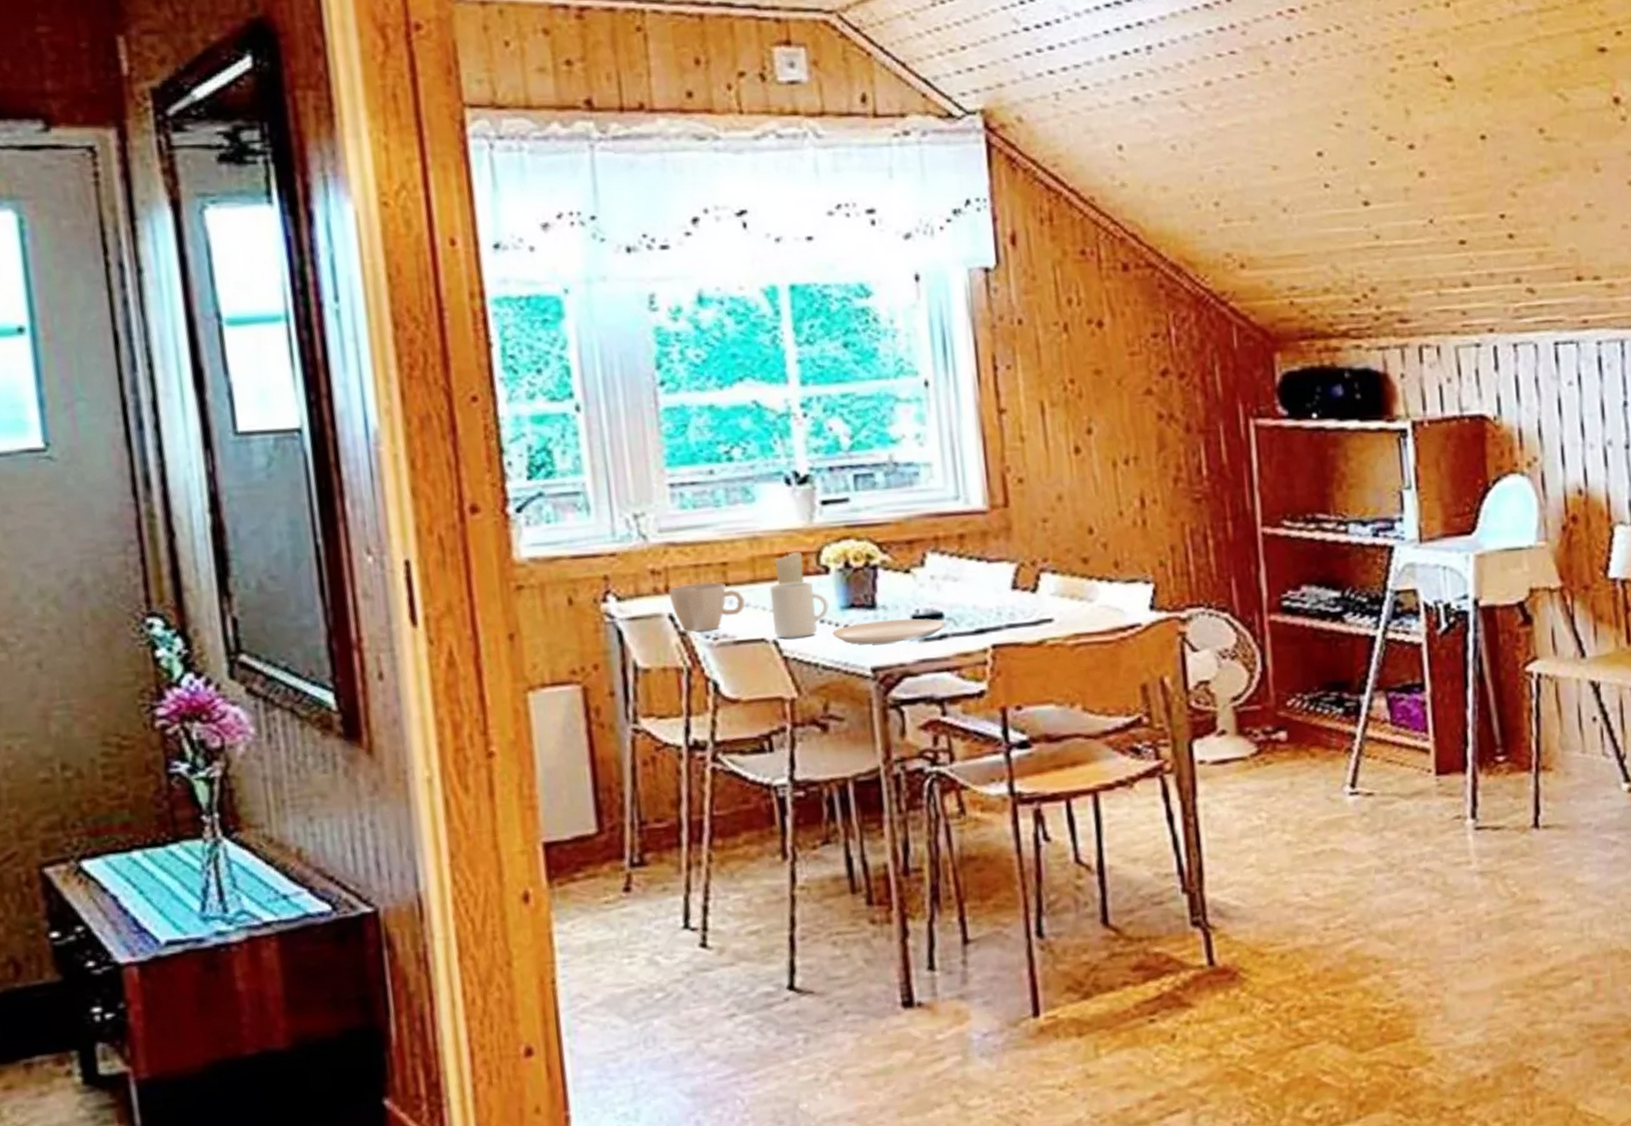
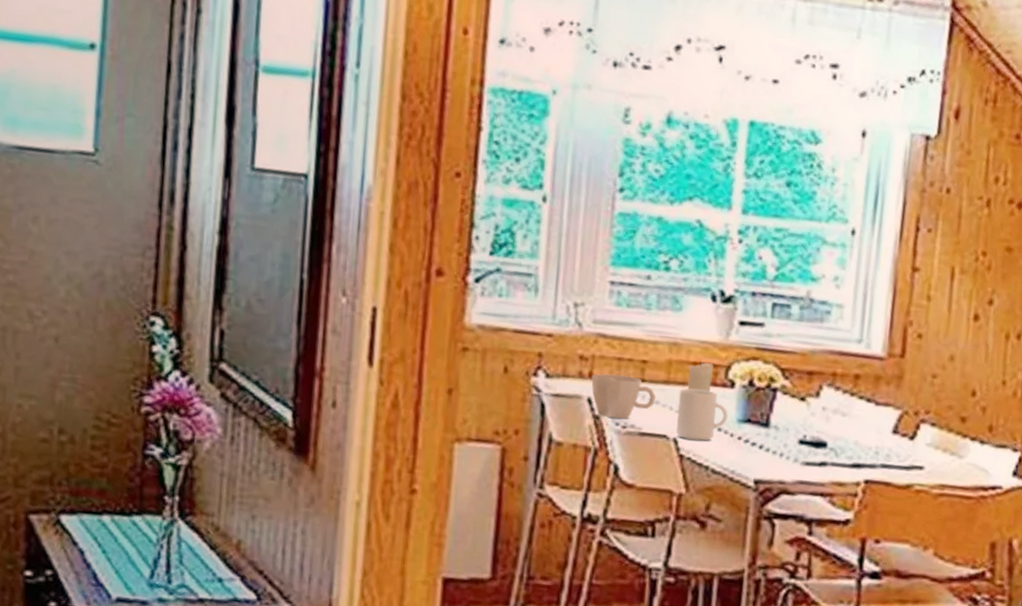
plate: present [832,618,946,645] -> none [726,437,828,463]

